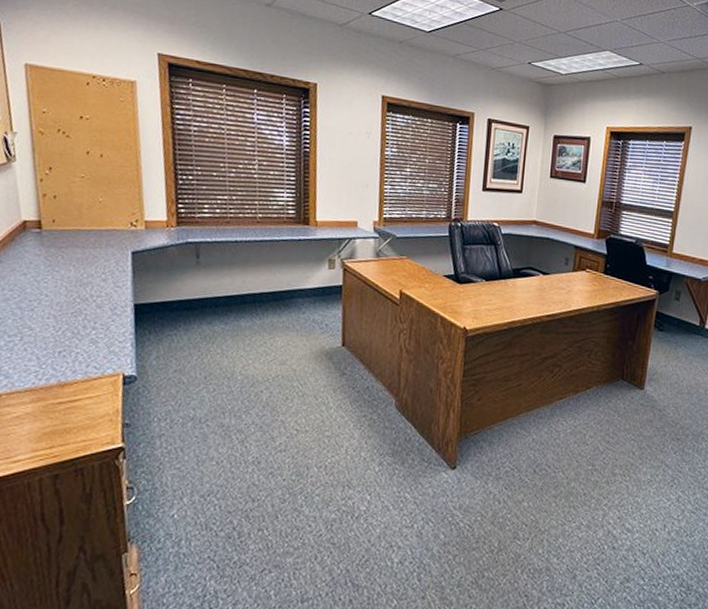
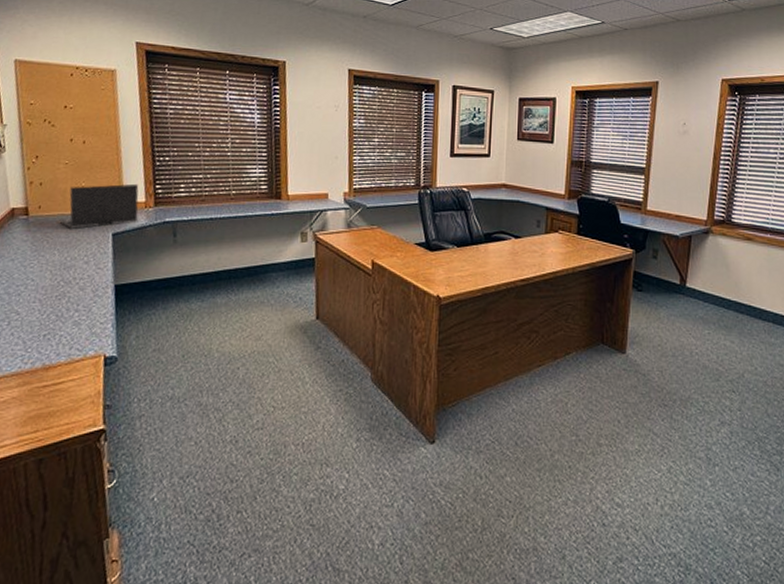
laptop: none [75,201,160,245] -> present [59,183,139,229]

